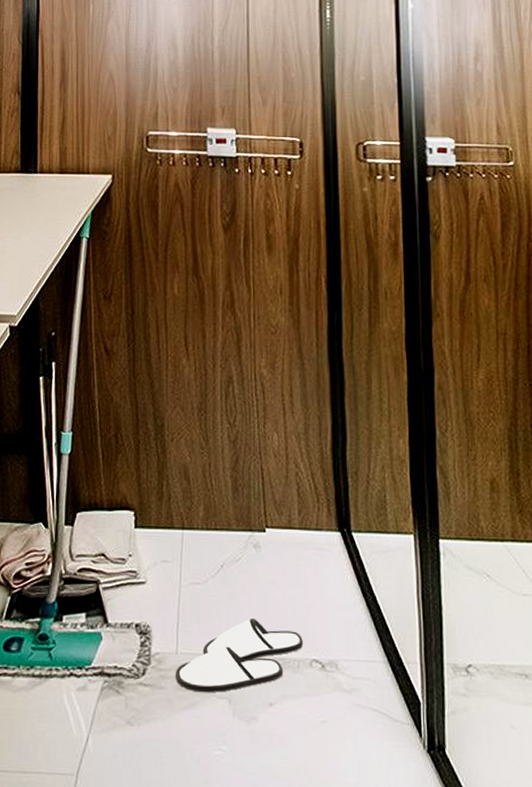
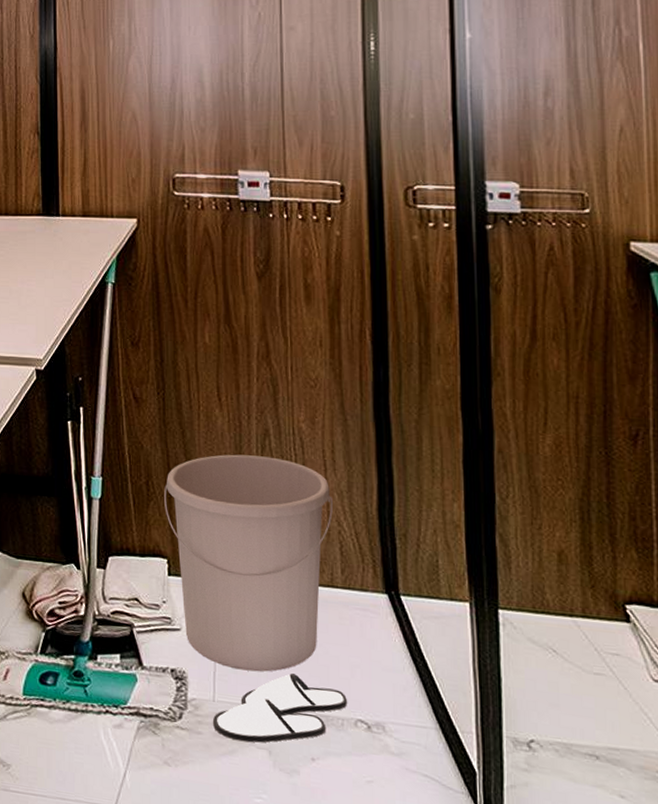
bucket: none [132,402,291,620] -> present [164,454,333,672]

